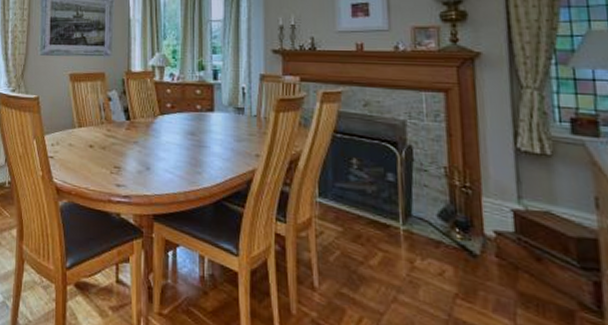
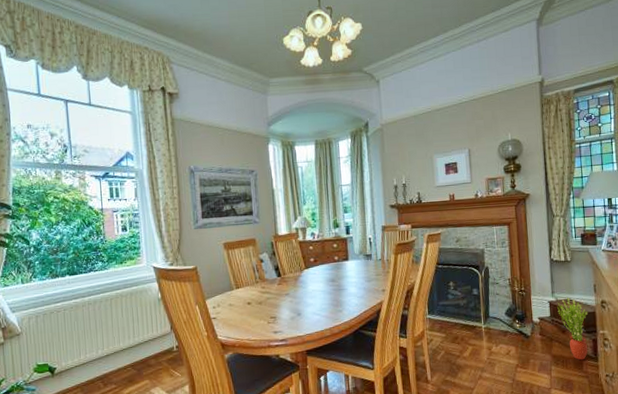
potted plant: none [527,208,585,311] -> present [557,297,588,360]

